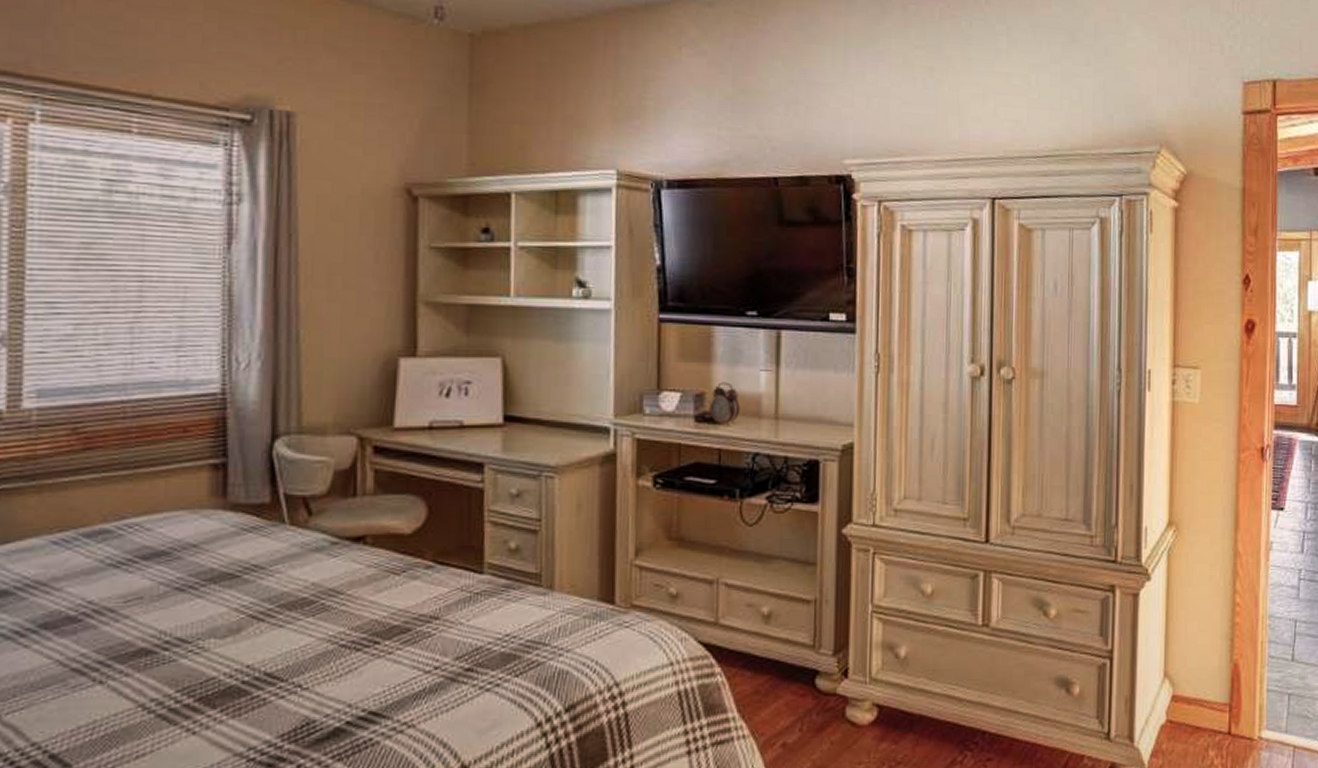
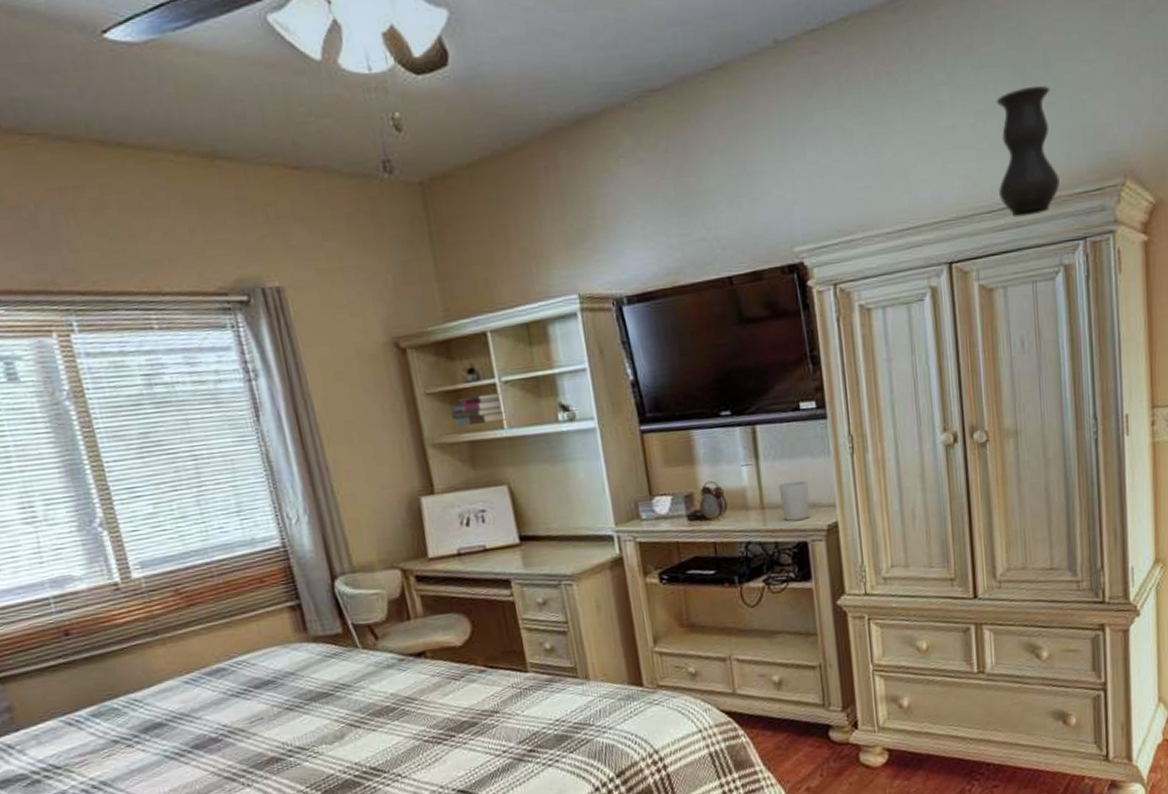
books: none [454,257,515,288] -> present [451,393,507,426]
candle holder: none [796,394,828,437] -> present [778,480,810,521]
vase: none [1044,51,1101,167] -> present [996,85,1060,218]

